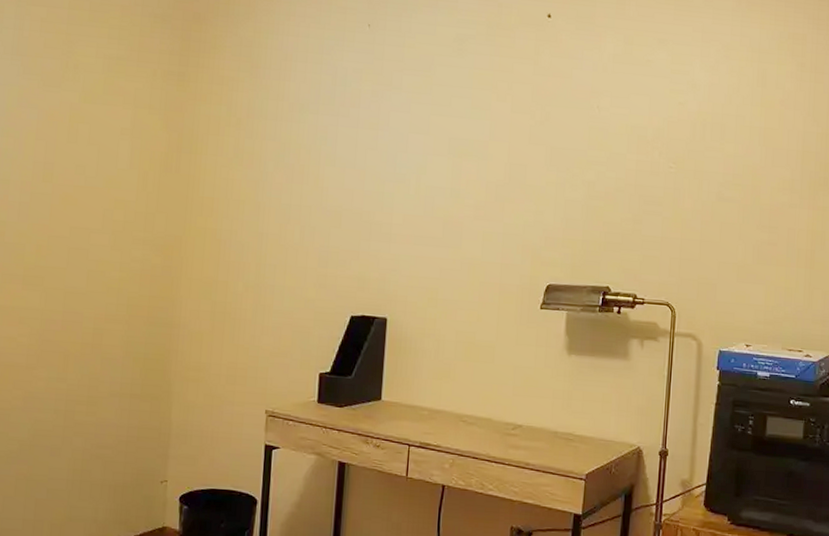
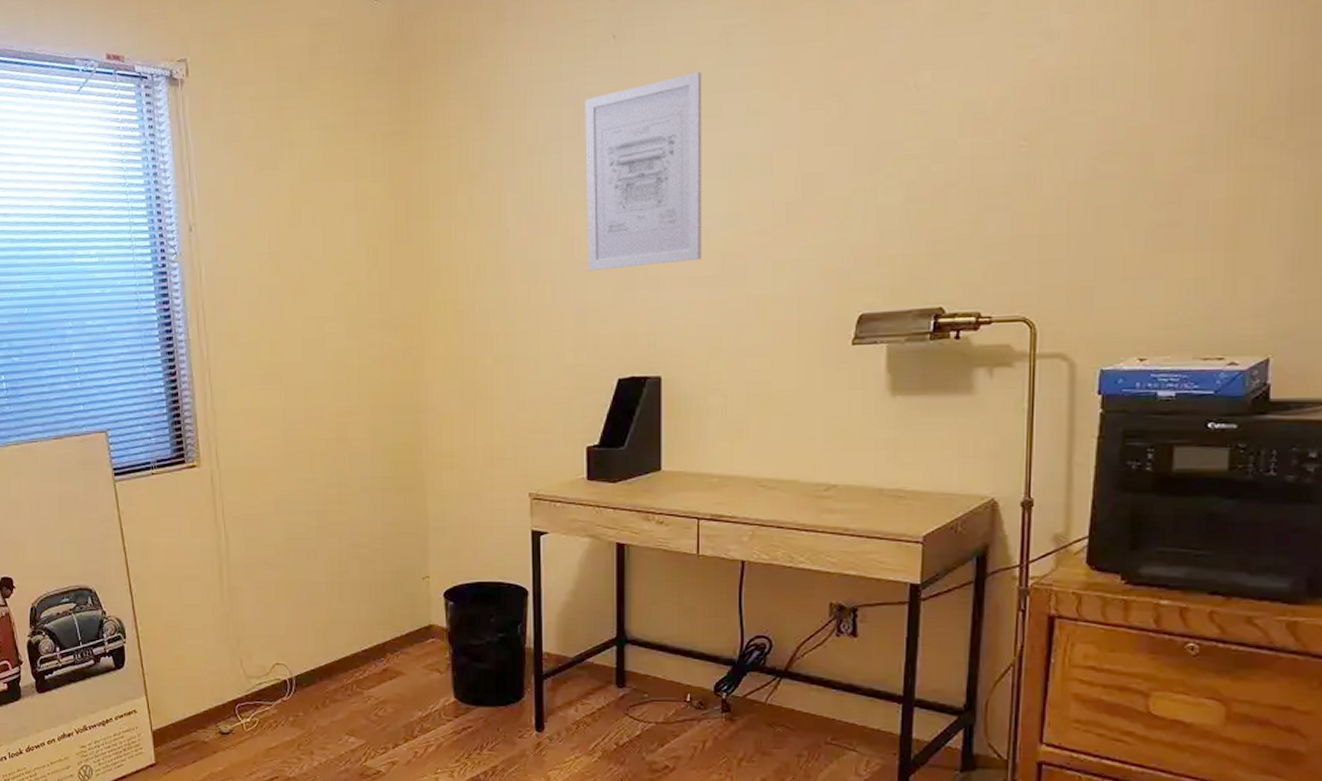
wall art: none [333,66,437,223] -> present [585,72,702,271]

